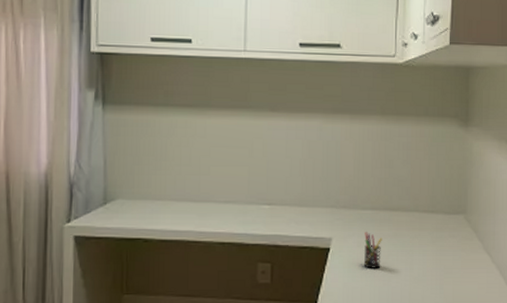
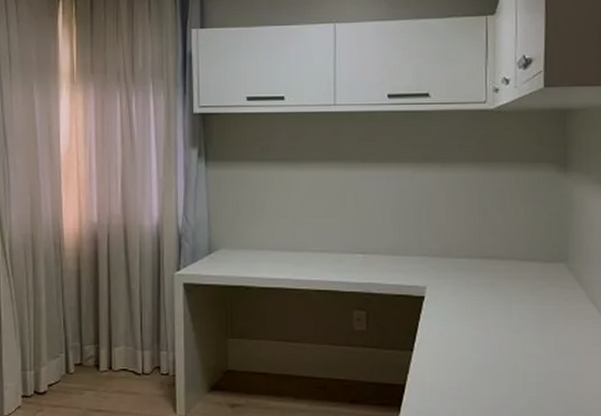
pen holder: present [364,232,382,268] -> none [460,280,478,317]

